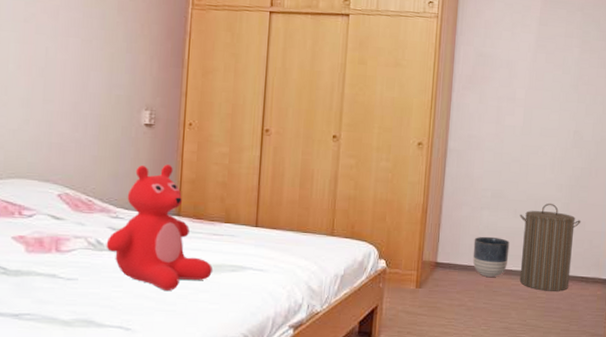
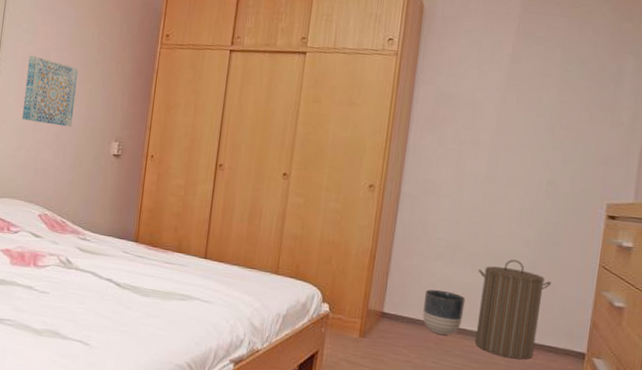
wall art: none [27,16,96,96] -> present [21,55,79,127]
teddy bear: present [106,164,212,290] -> none [74,192,163,312]

